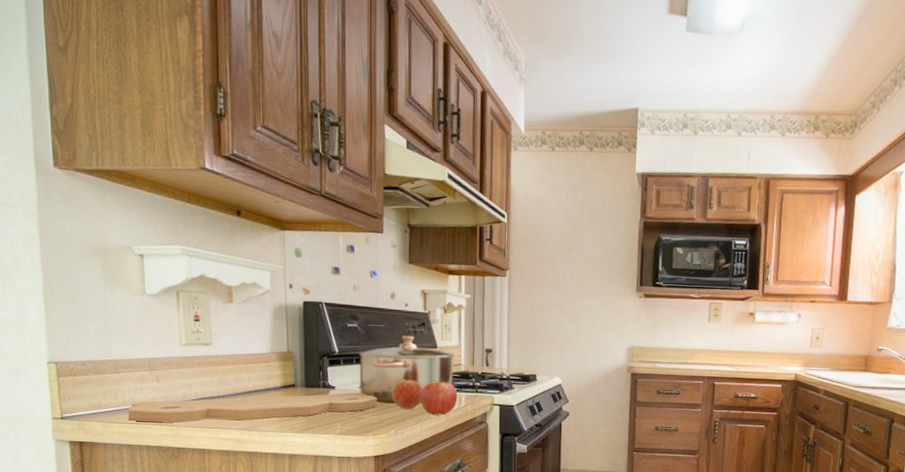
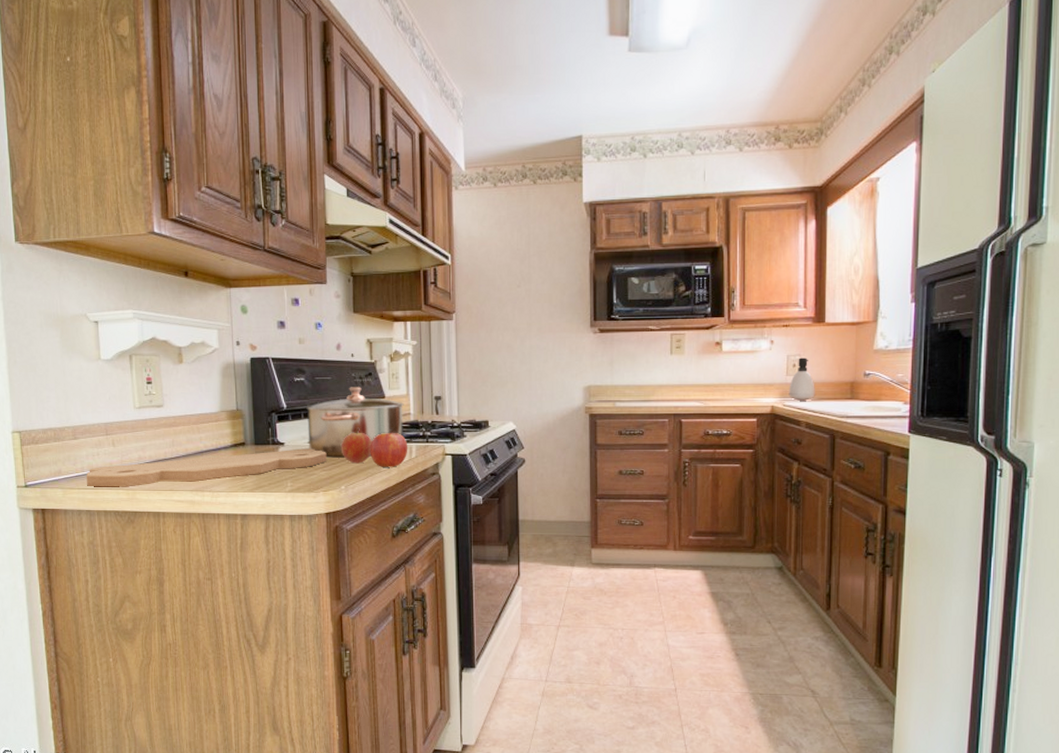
soap dispenser: none [811,331,835,371] -> present [789,357,815,401]

